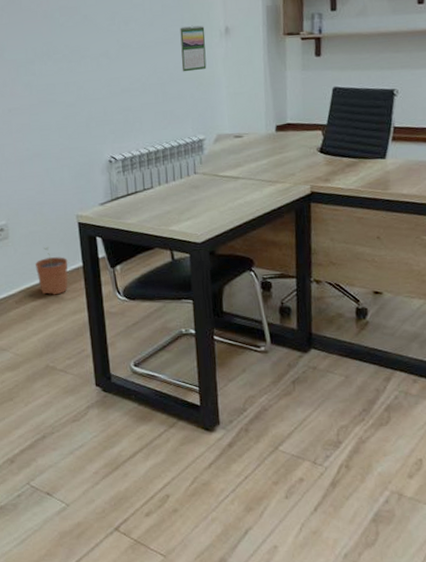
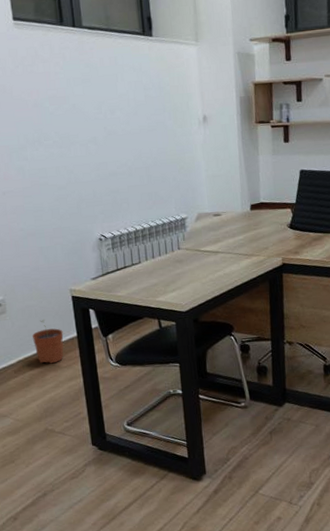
calendar: present [180,25,207,72] -> none [162,114,187,157]

